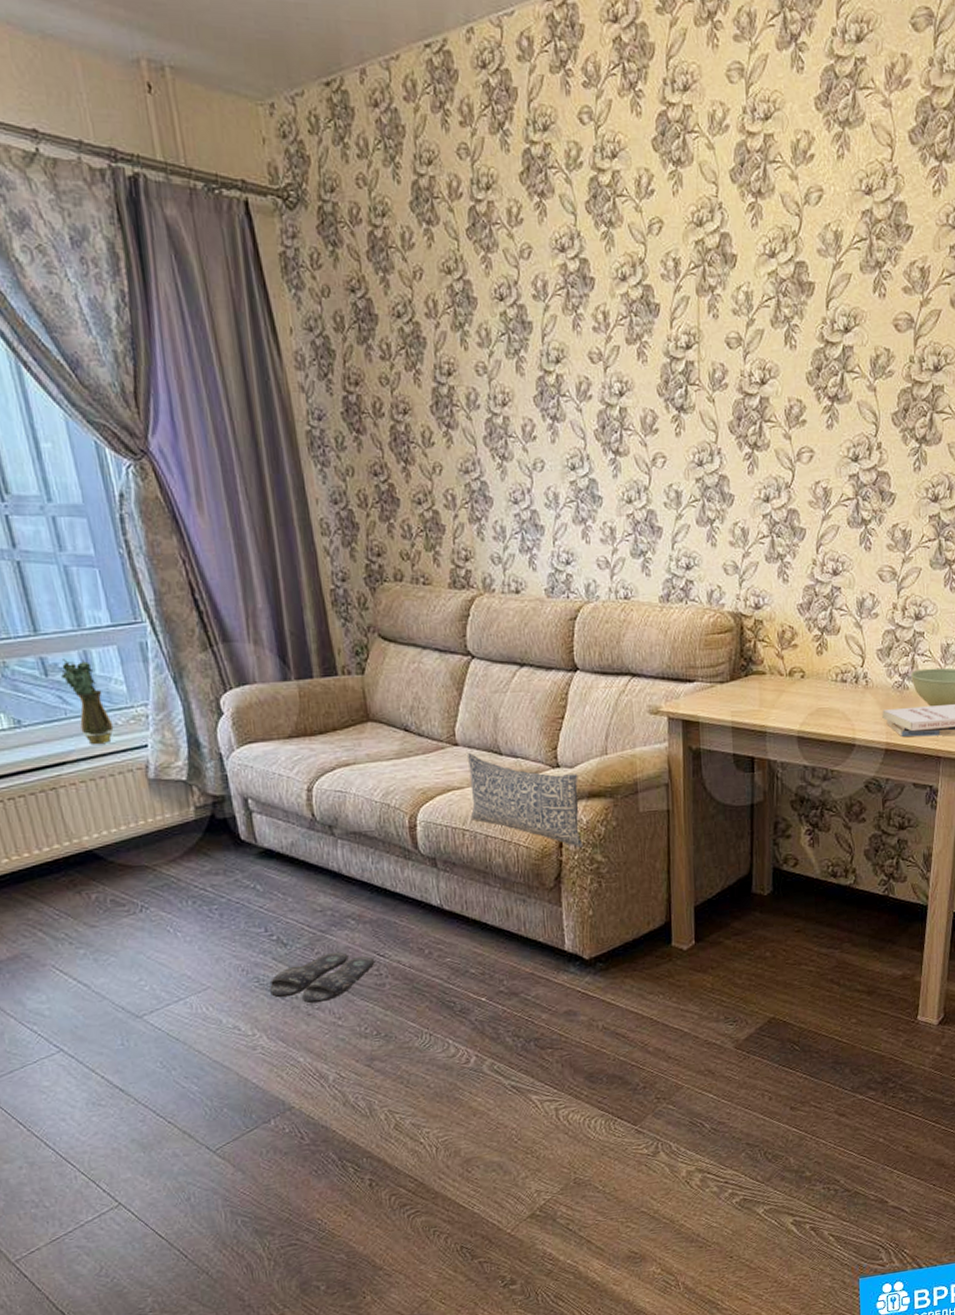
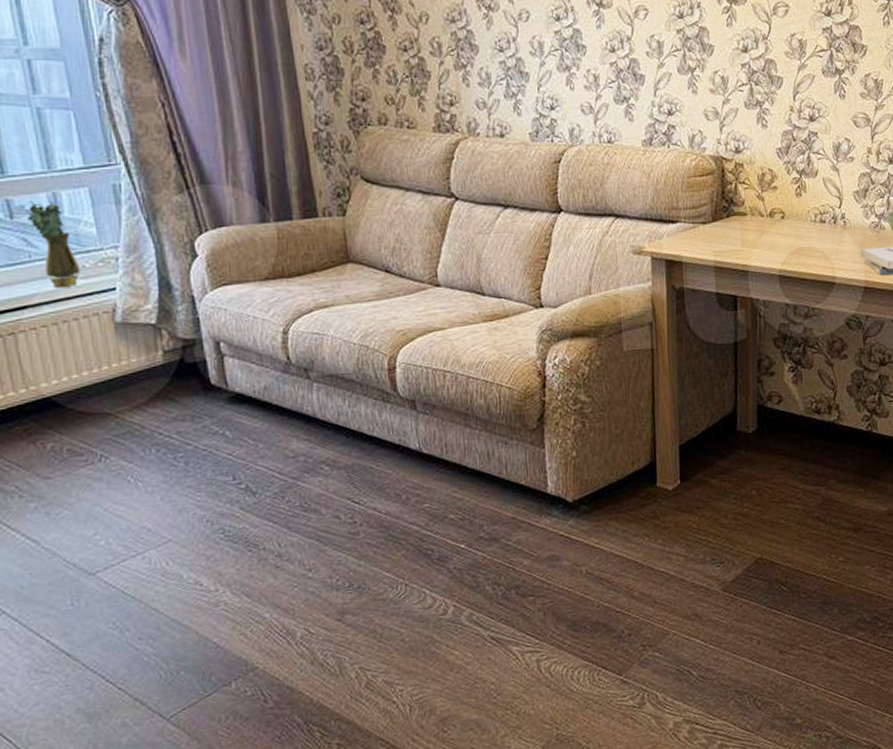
slippers: present [270,952,374,1003] -> none [236,499,348,554]
pillow: present [468,753,583,848] -> none [450,294,567,388]

